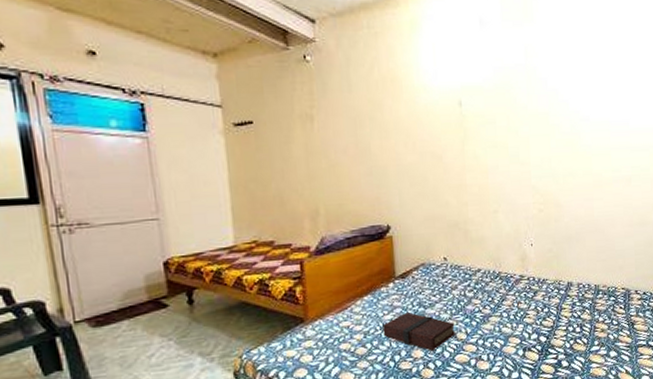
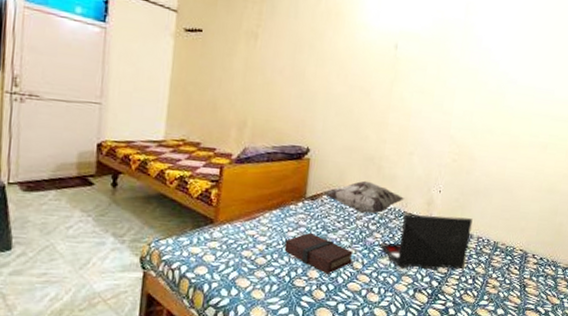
decorative pillow: none [415,248,497,283] -> present [325,180,405,214]
laptop: none [481,266,570,331] -> present [381,214,473,270]

